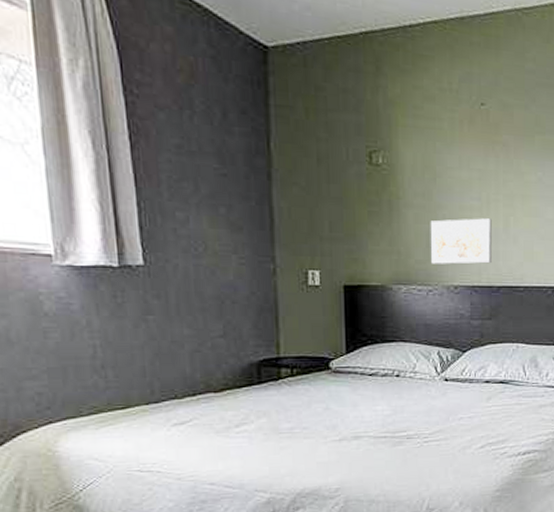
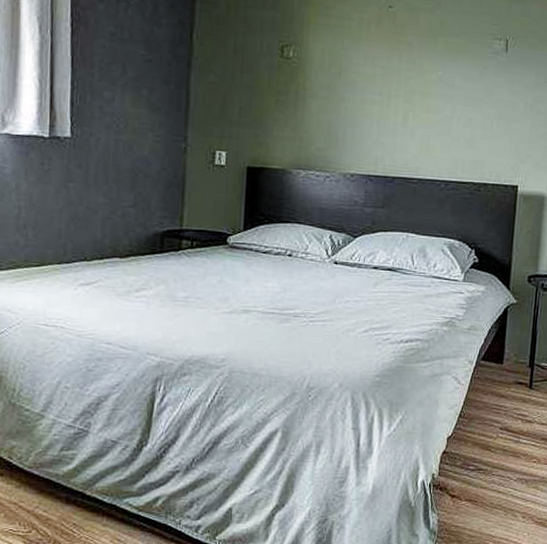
wall art: present [430,218,492,265] -> none [330,111,391,155]

